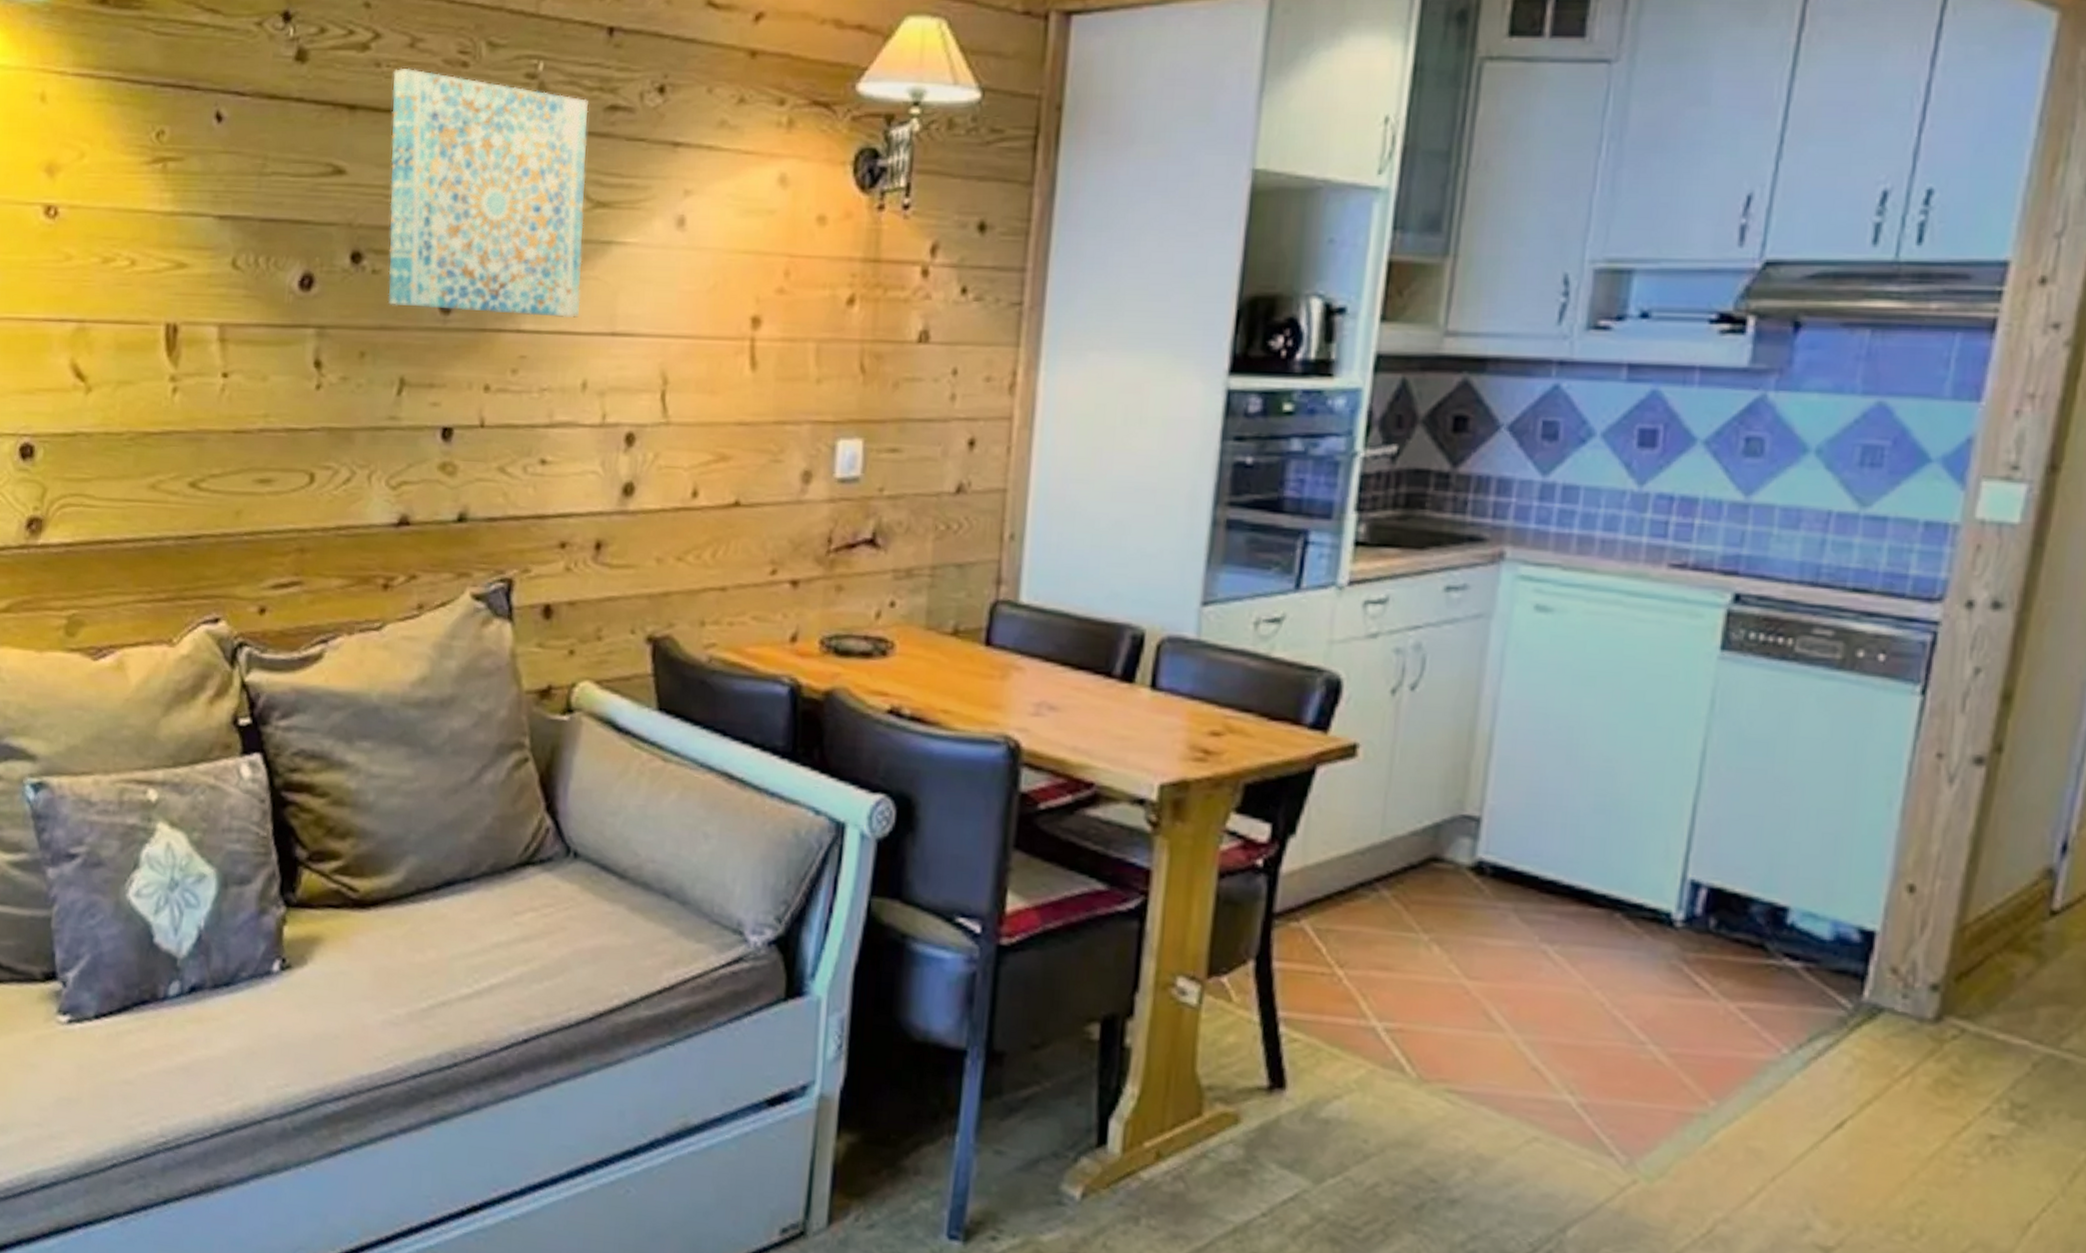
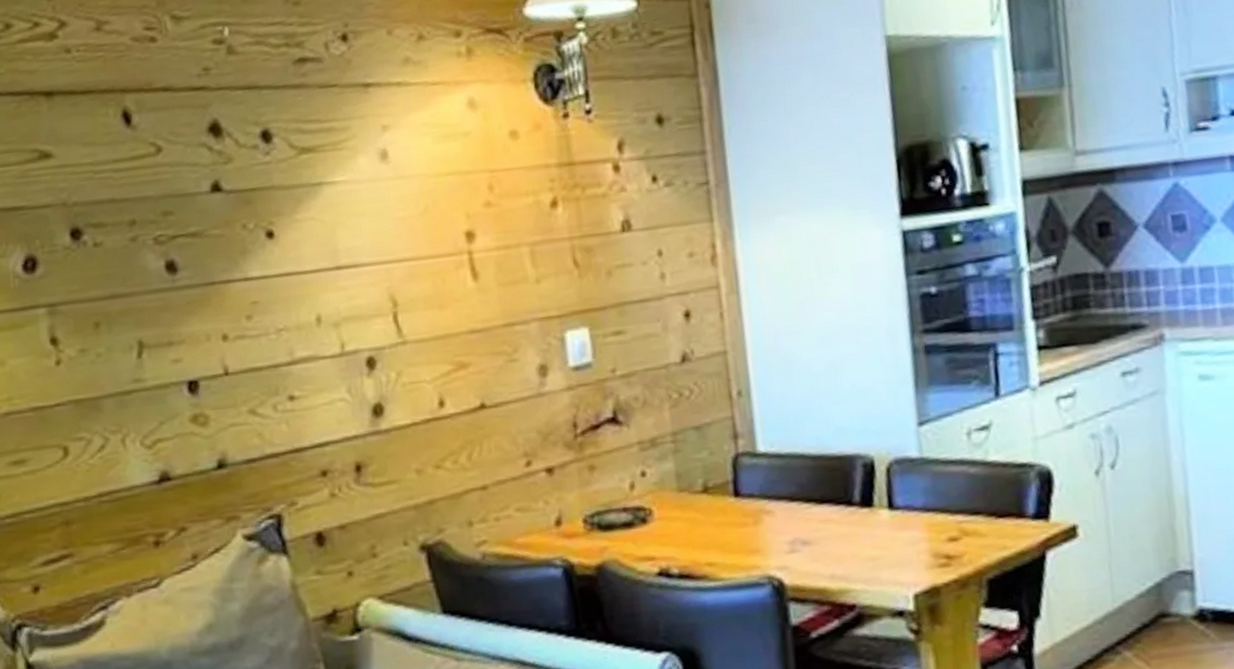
wall art: present [388,67,589,319] -> none [84,49,302,275]

